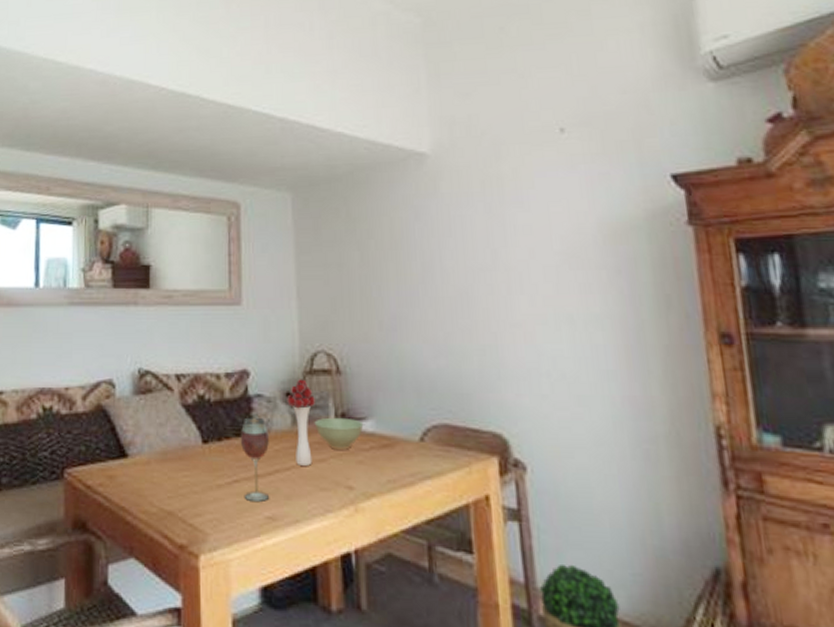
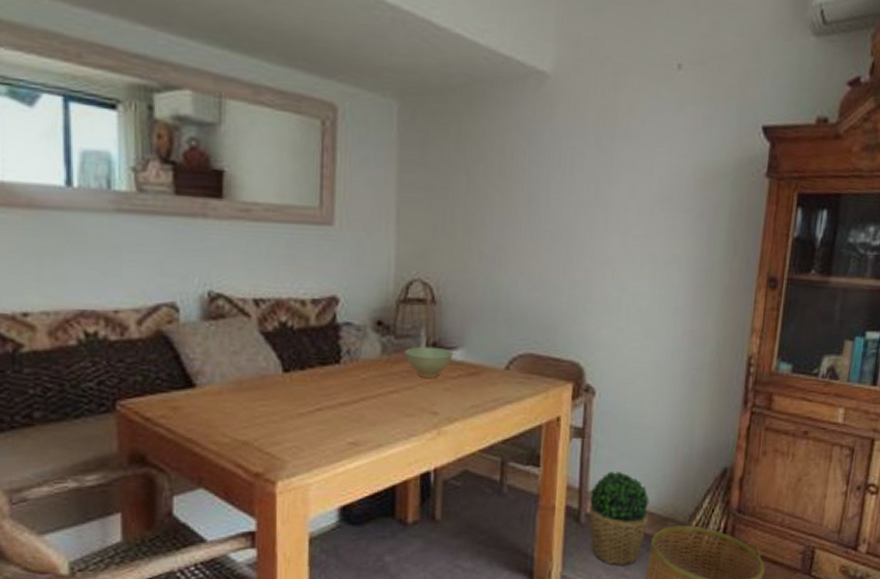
wineglass: present [240,417,270,501] -> none [325,345,358,428]
flower bouquet: present [287,379,316,467] -> none [377,307,408,395]

